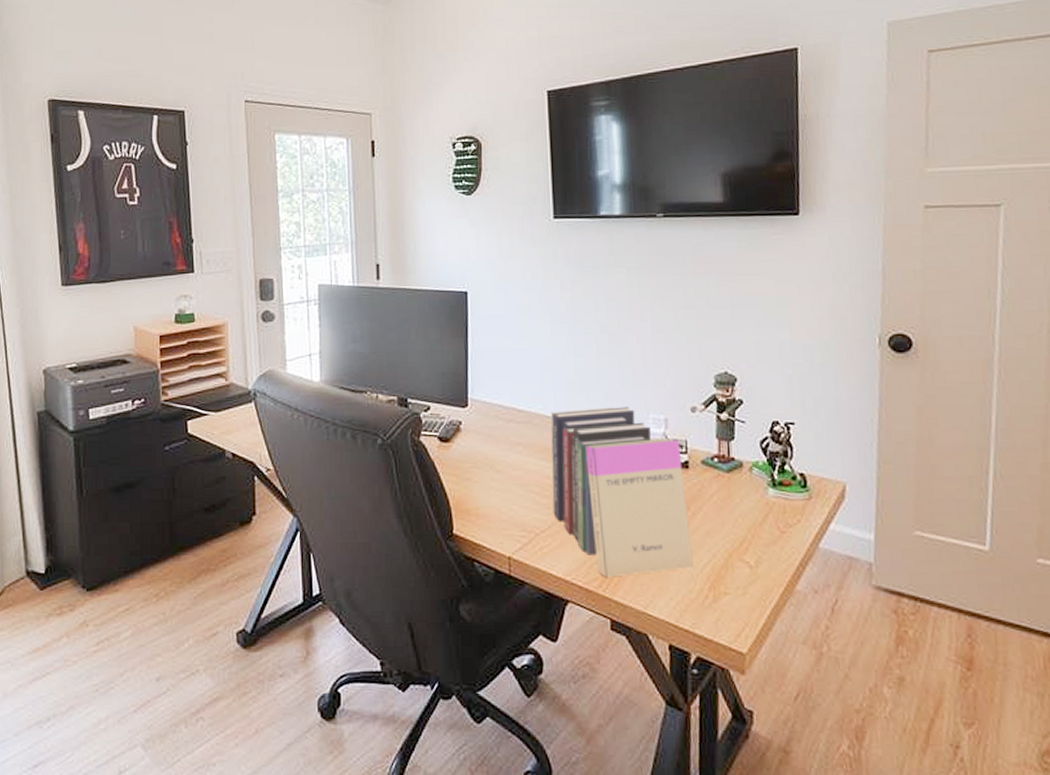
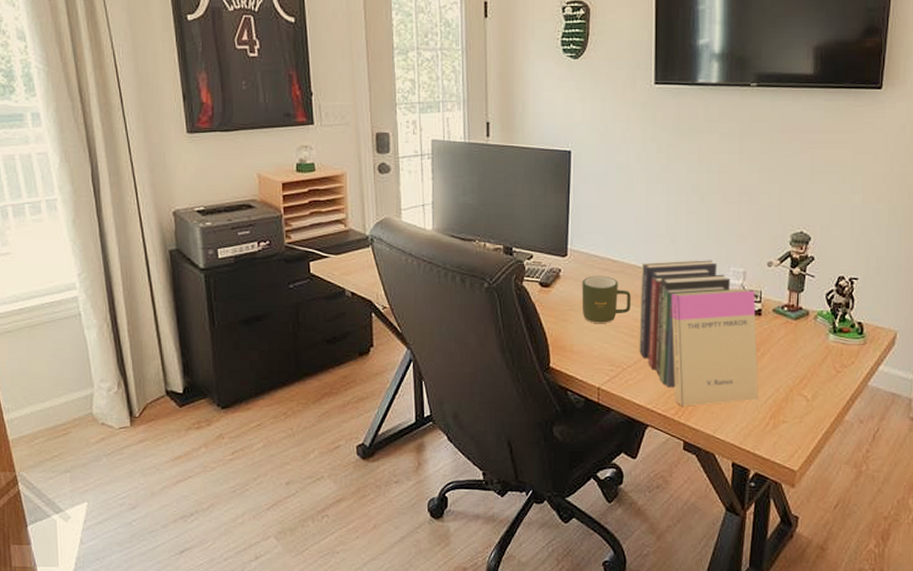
mug: none [485,427,541,483] -> present [582,276,631,324]

